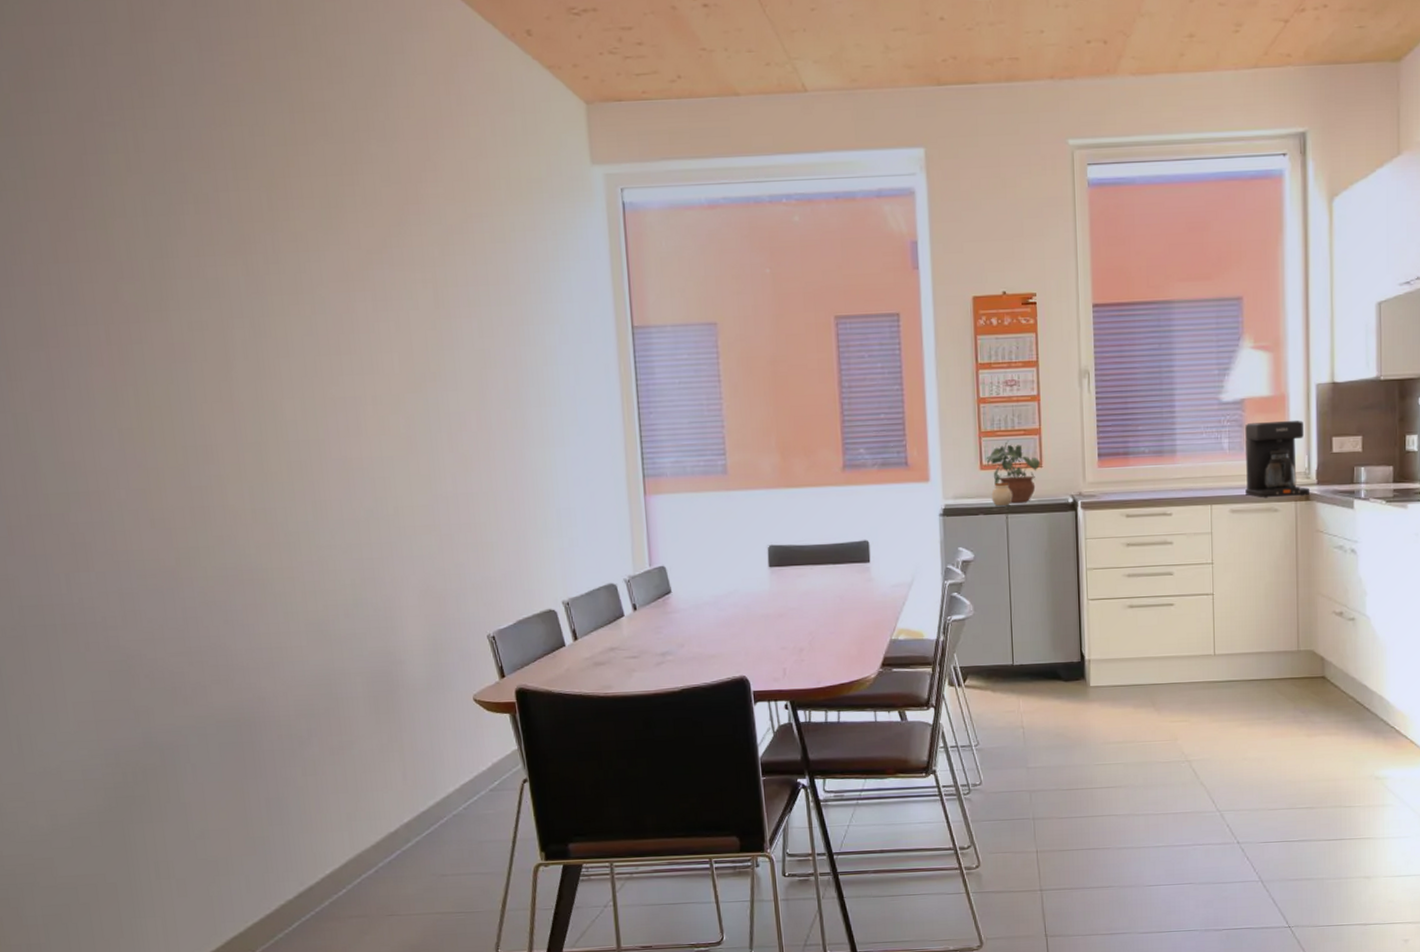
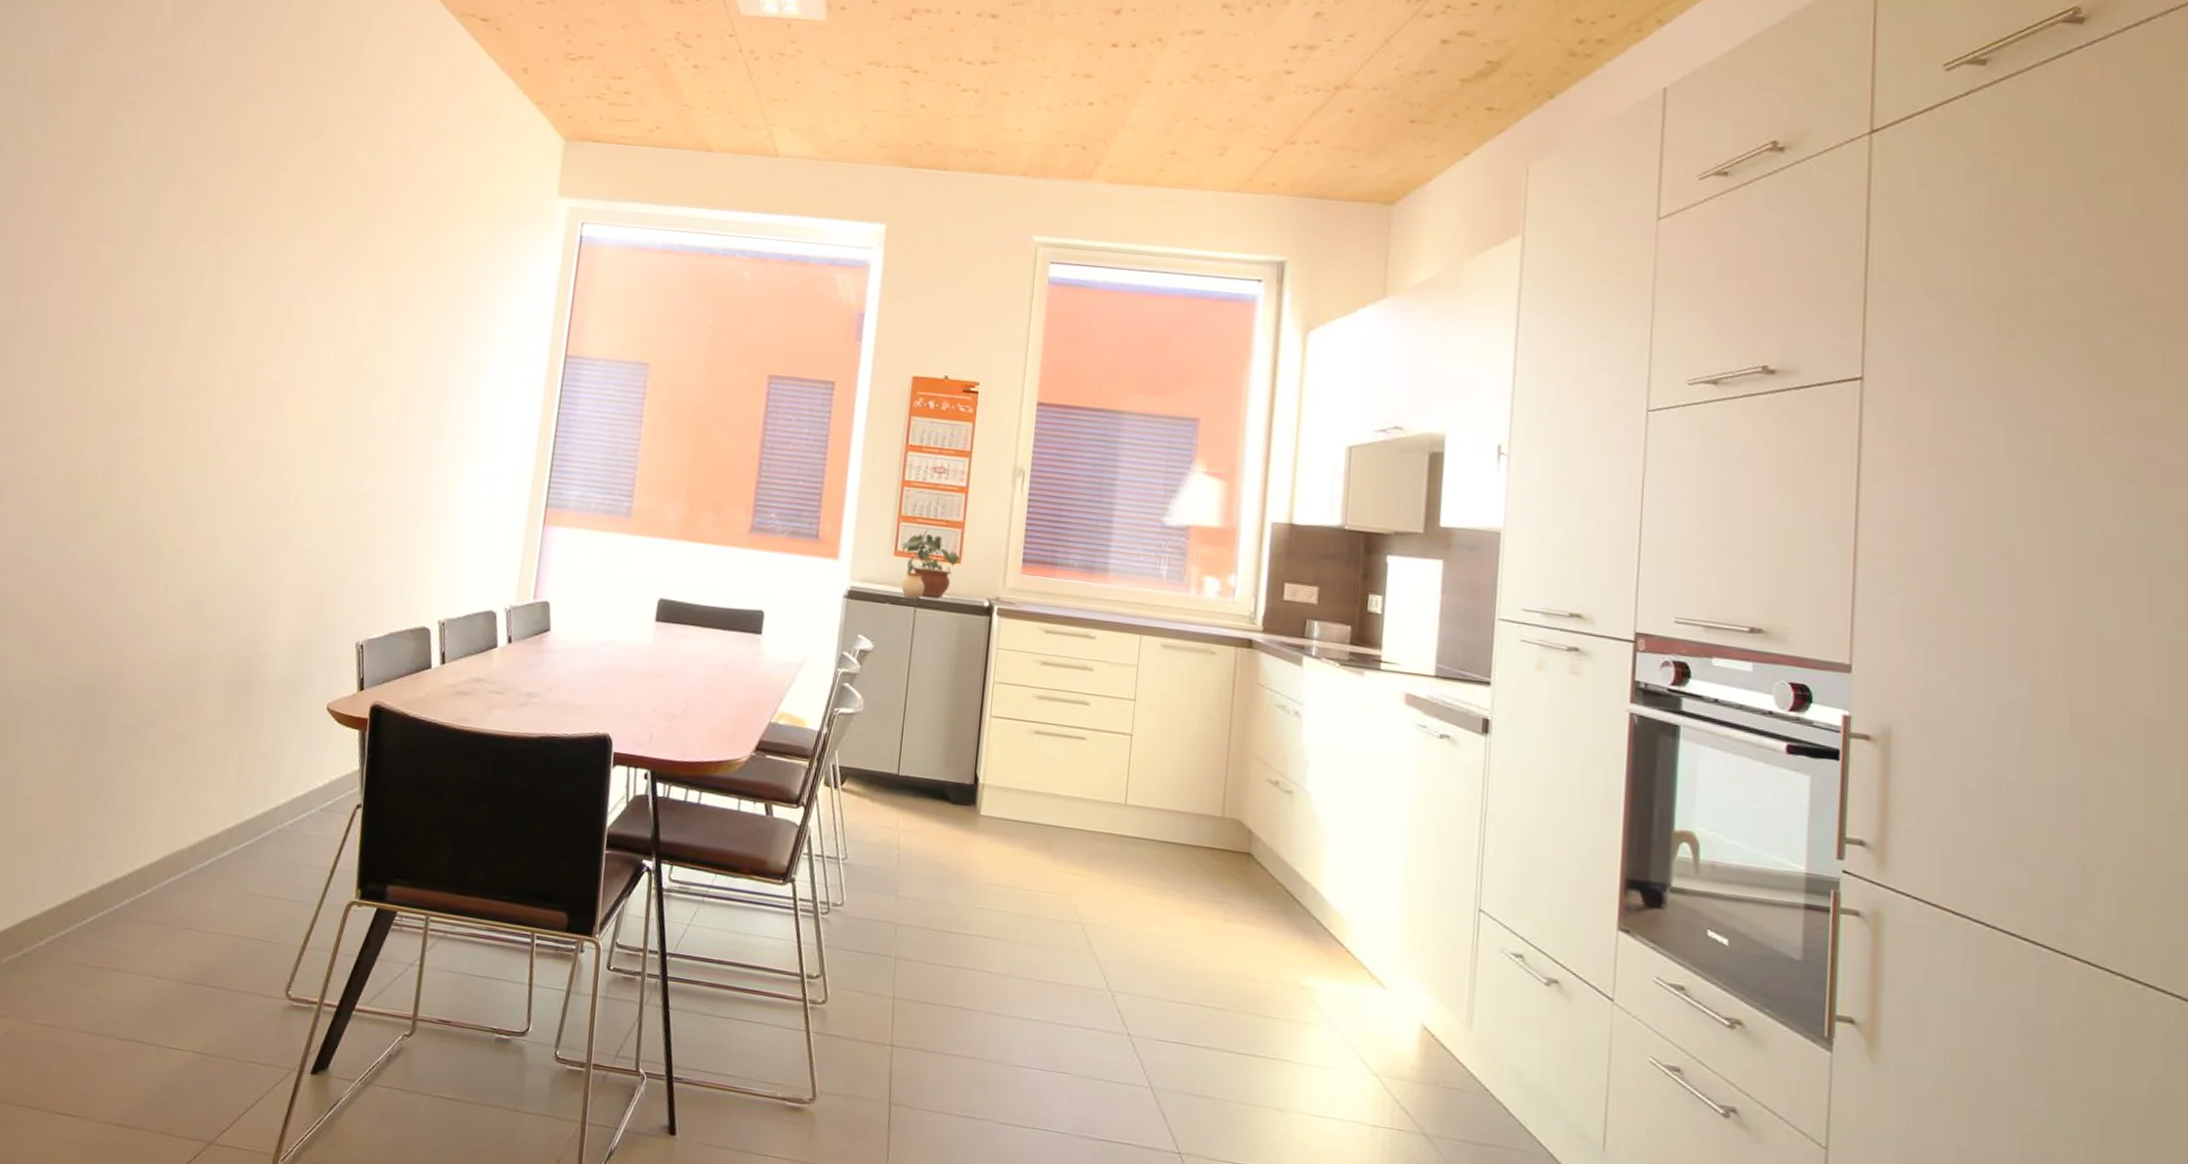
coffee maker: present [1245,420,1309,498] -> none [1180,553,1253,643]

